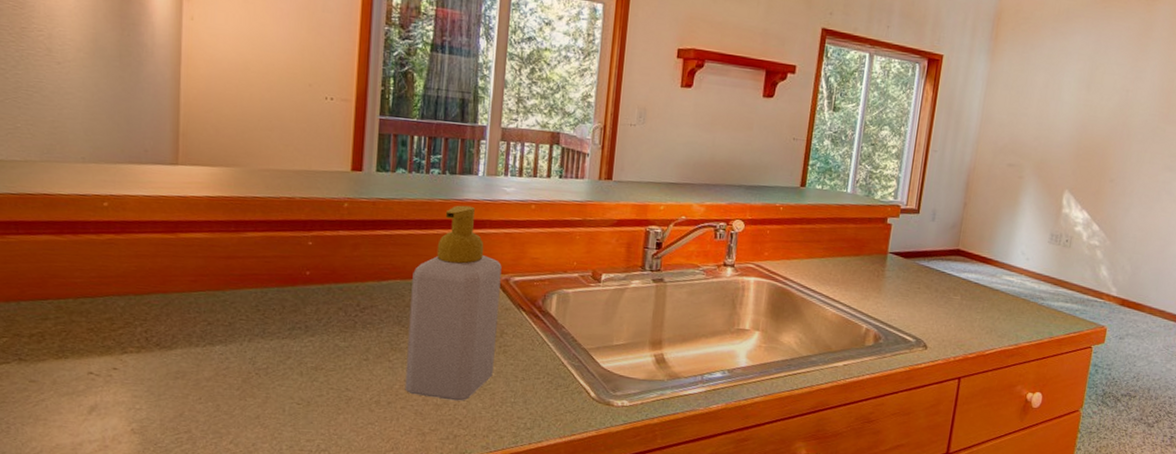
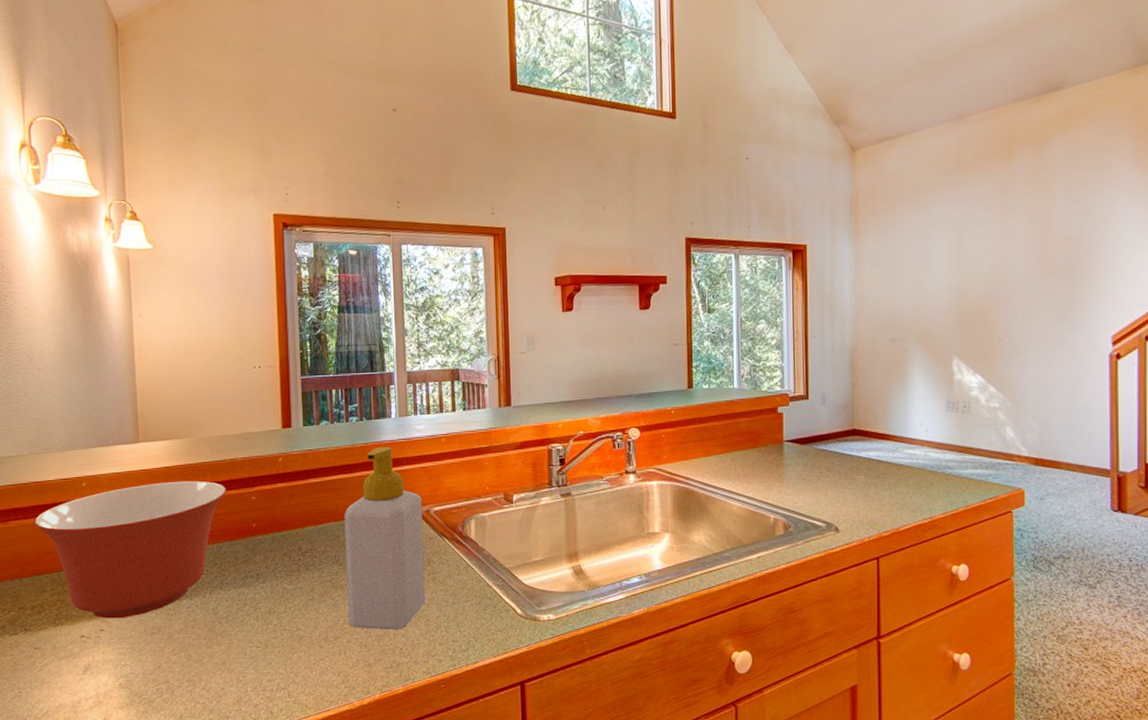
mixing bowl: none [38,213,279,358] -> present [33,480,227,619]

